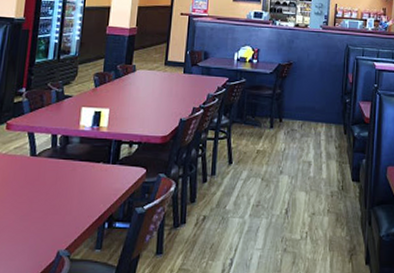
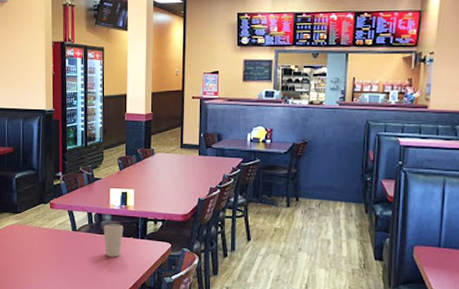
cup: none [68,147,94,186] -> present [103,224,124,257]

